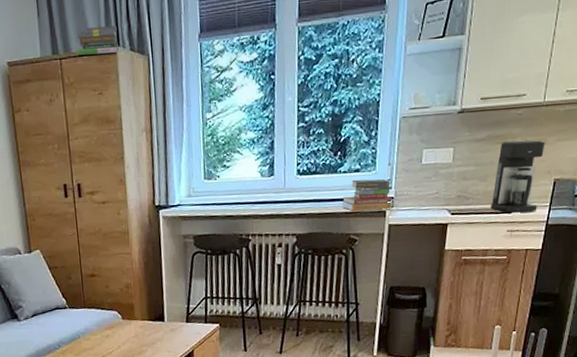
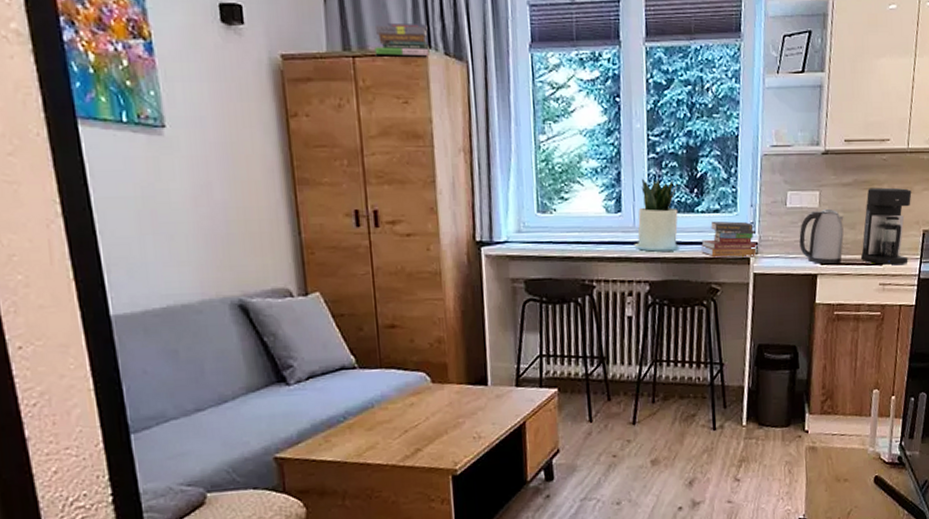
planter: none [284,144,324,209] -> present [634,178,680,253]
kettle: none [432,163,476,215] -> present [799,208,844,265]

